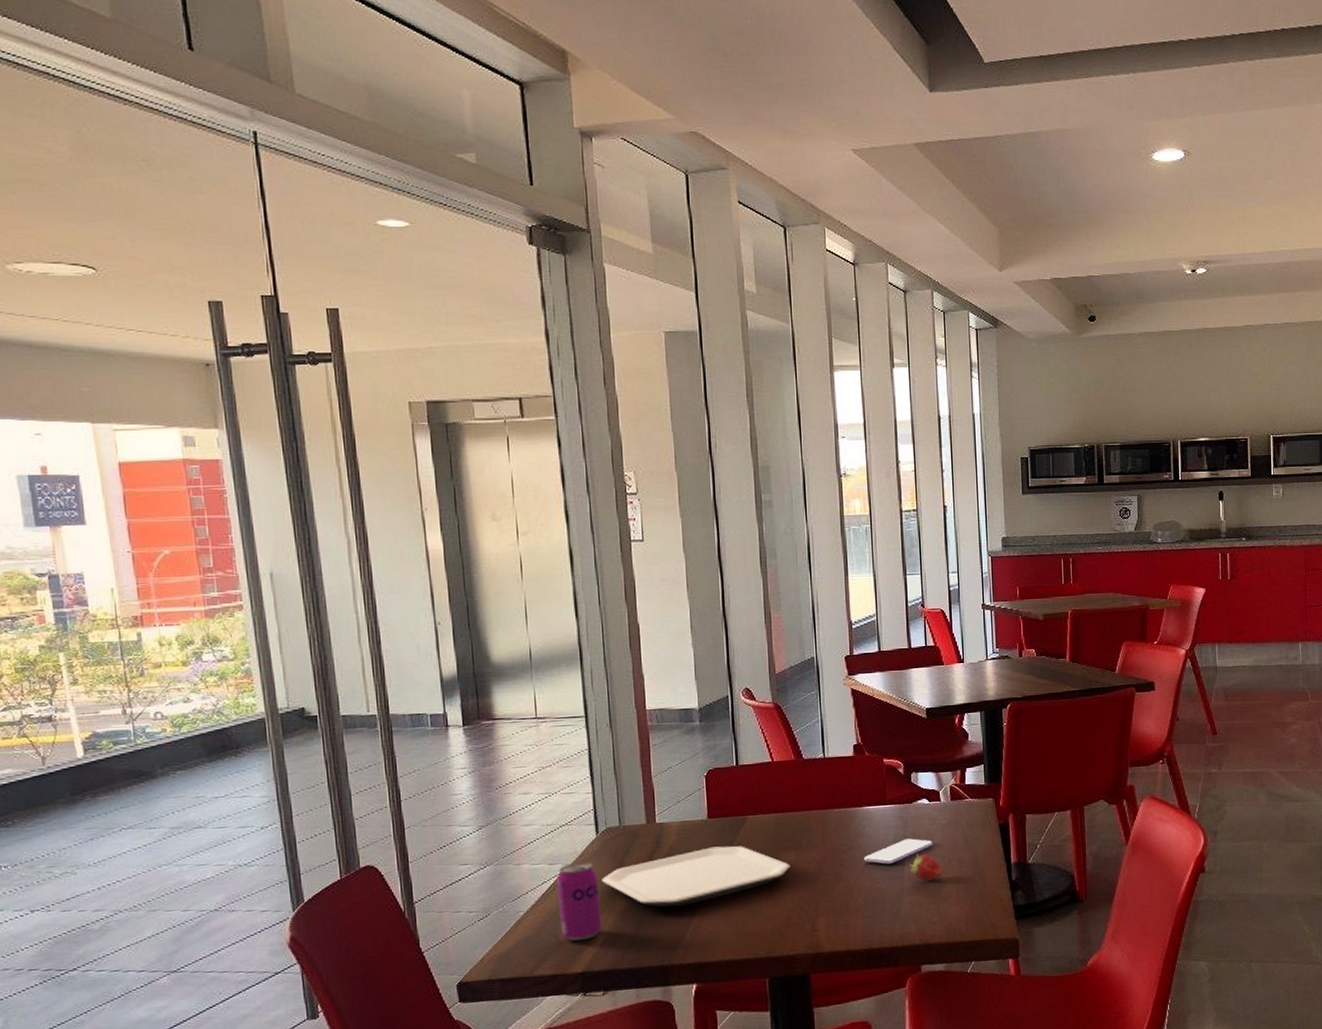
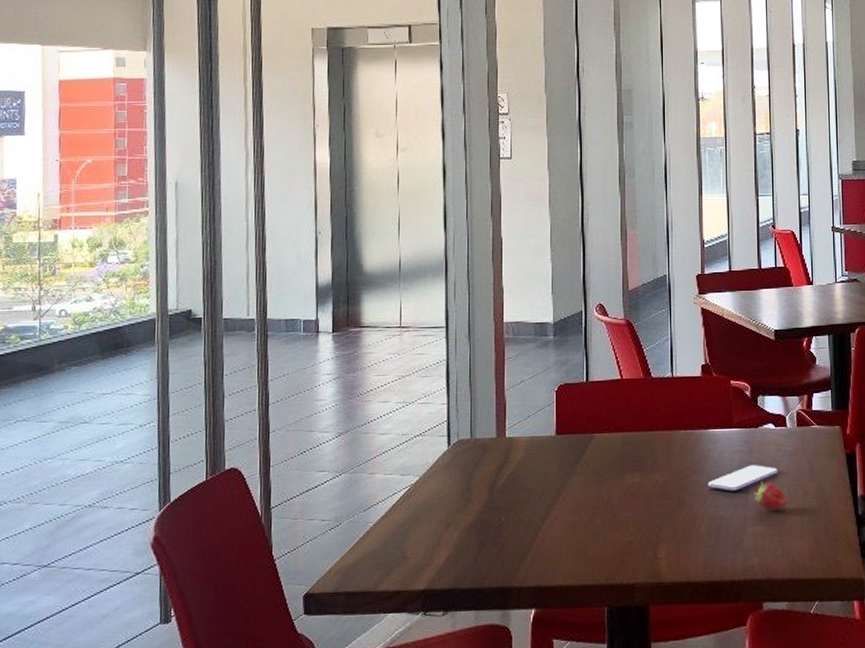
beverage can: present [556,862,603,941] -> none [406,474,447,556]
plate: present [602,846,791,907] -> none [450,464,634,526]

